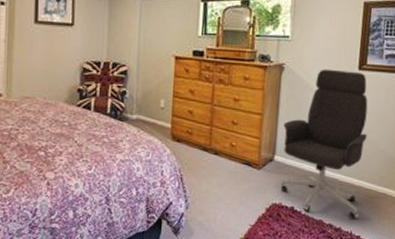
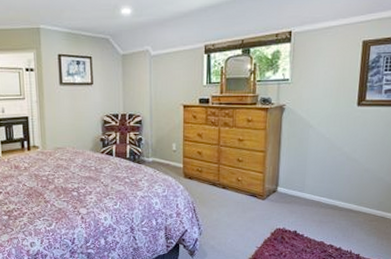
office chair: present [280,68,368,219] -> none [284,107,367,240]

